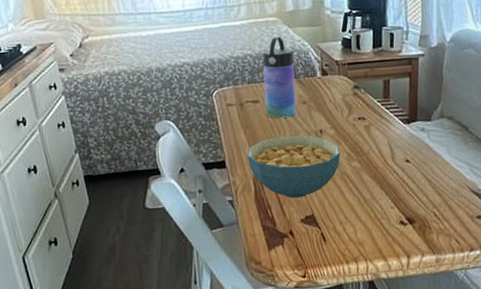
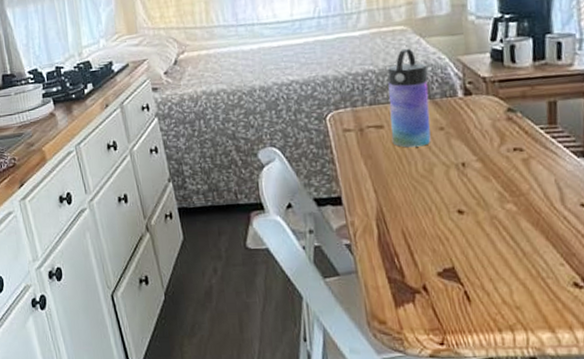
cereal bowl: present [247,135,341,198] -> none [369,168,490,246]

